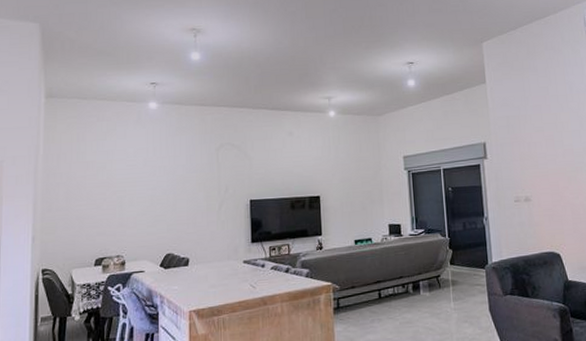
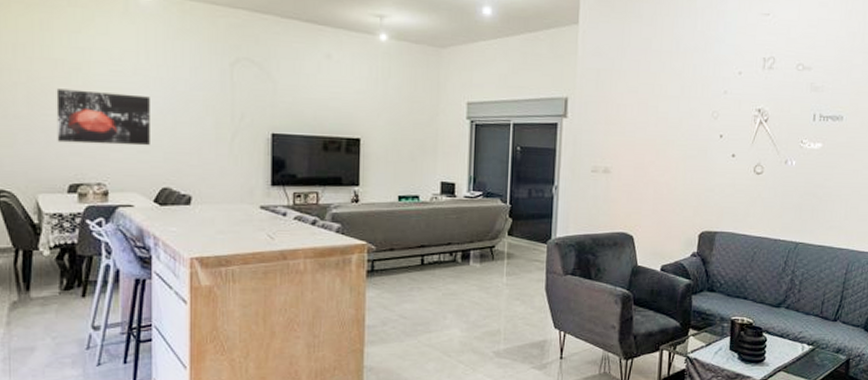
wall art: none [87,182,157,226] -> present [56,88,150,146]

